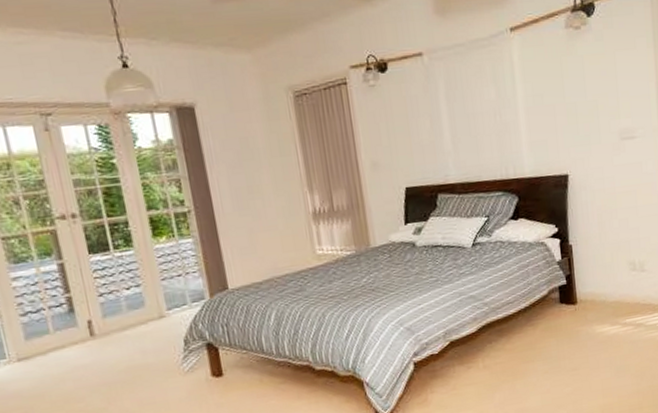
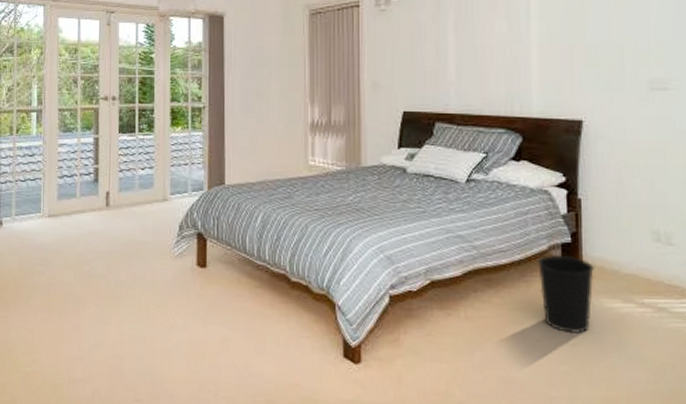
wastebasket: none [540,295,587,361] -> present [538,255,594,335]

